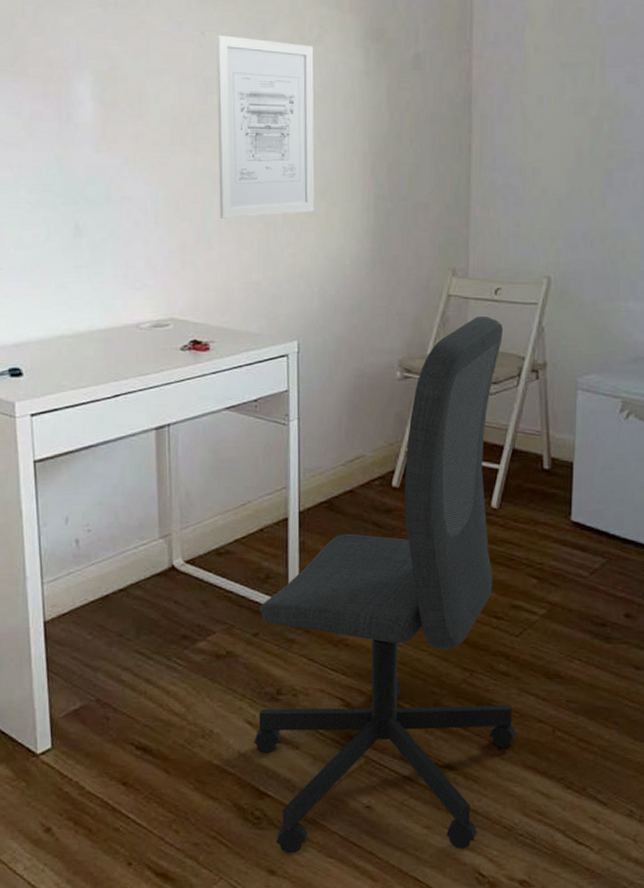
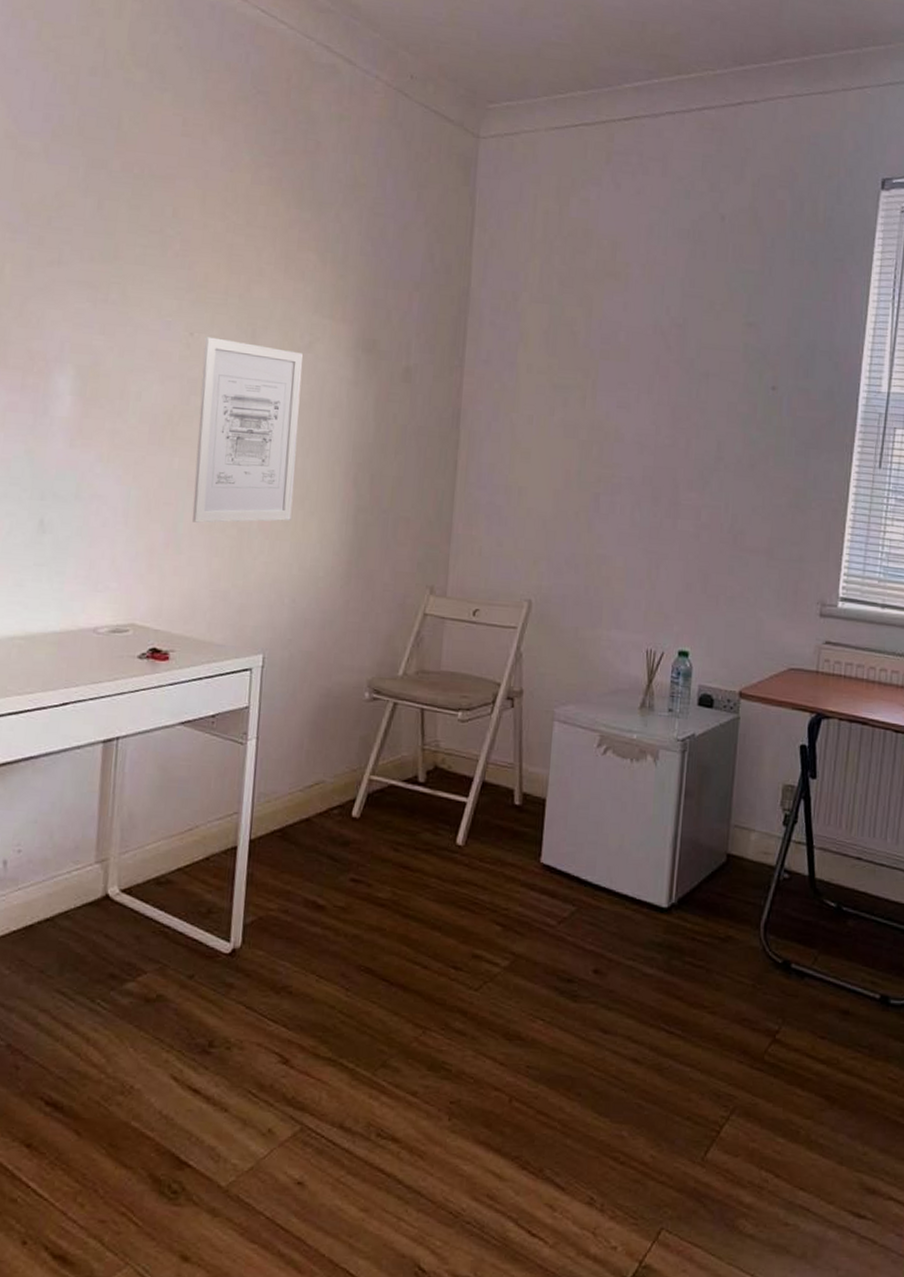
office chair: present [254,316,516,854] -> none [178,638,479,1237]

